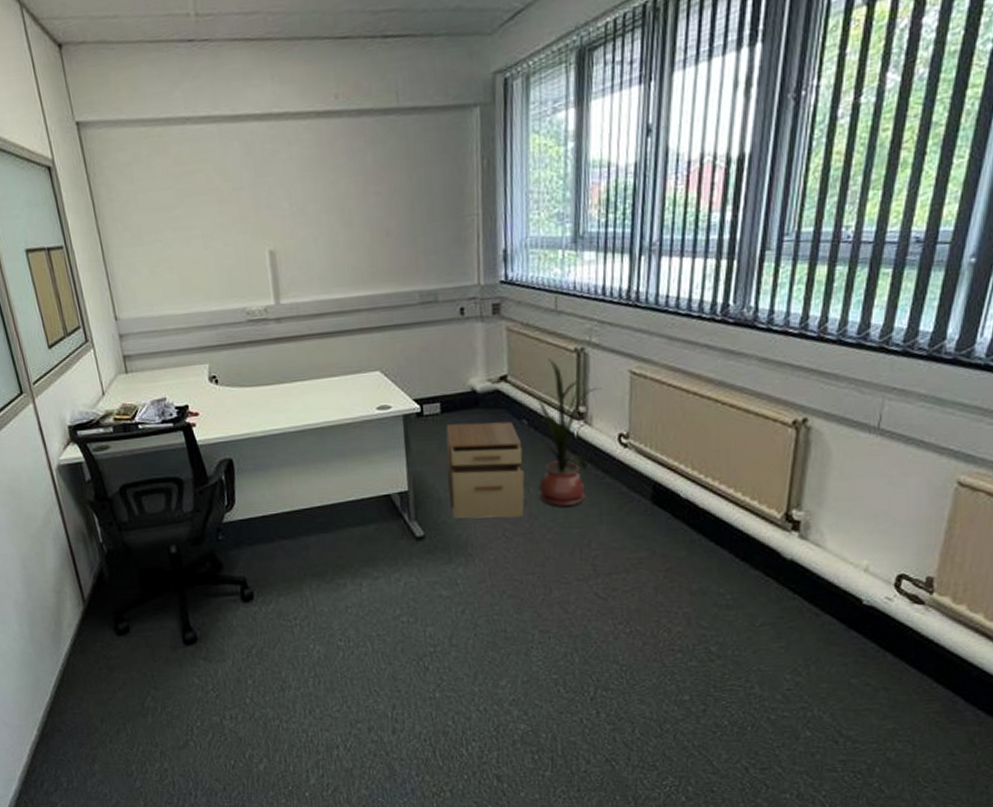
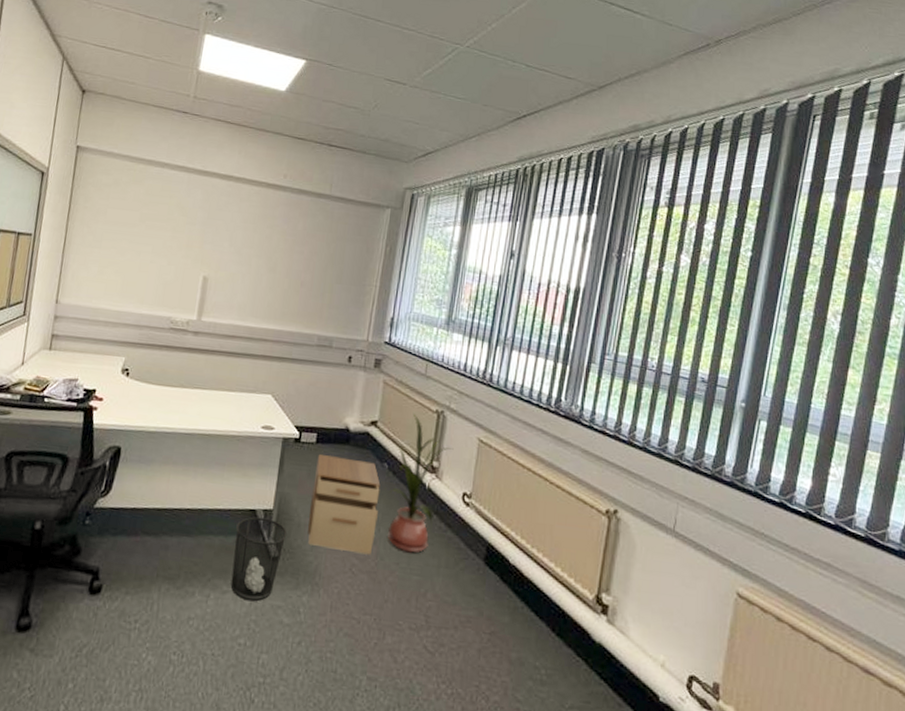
waste bin: none [373,500,429,582] -> present [230,516,287,602]

